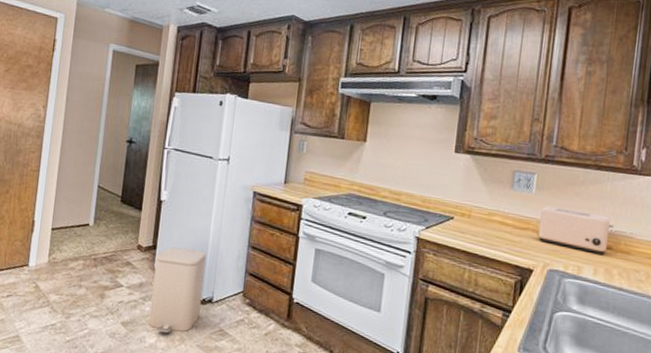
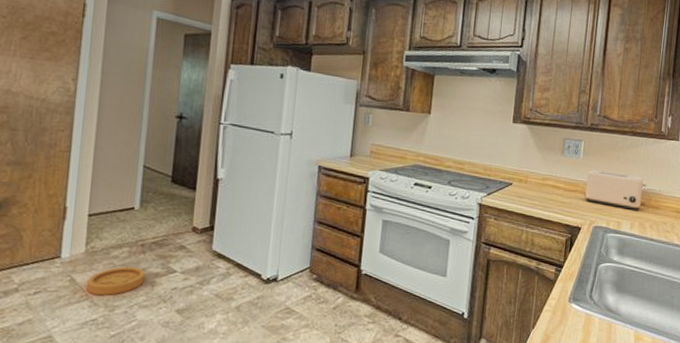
pet bowl: none [48,278,97,304] -> present [86,267,145,296]
pedal bin: present [148,247,206,334] -> none [207,226,270,317]

